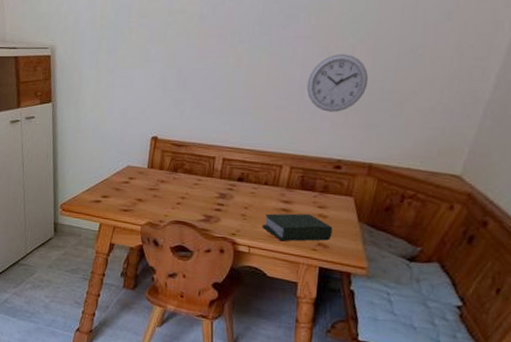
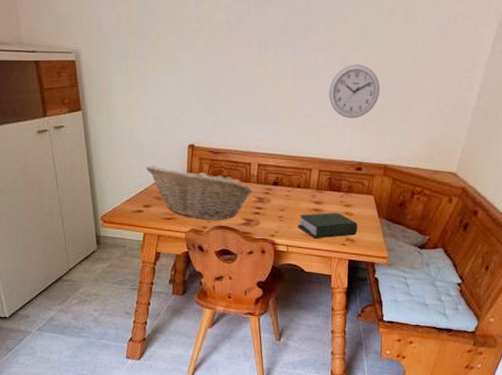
fruit basket: none [108,156,216,215] -> present [146,165,254,220]

